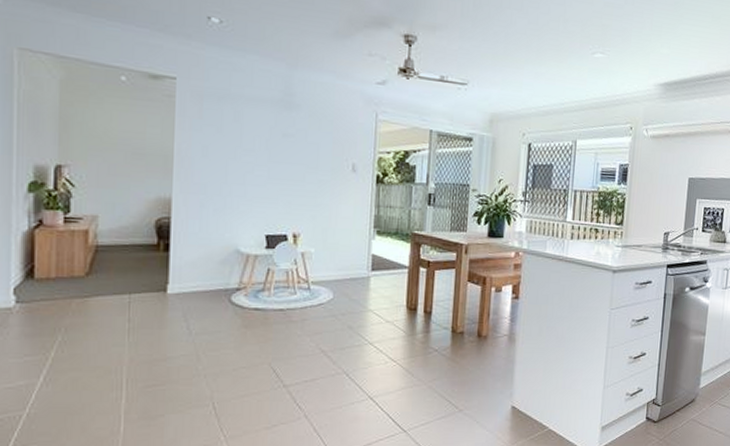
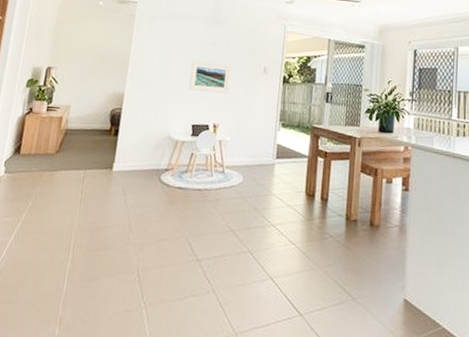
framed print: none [258,156,311,196] -> present [189,60,231,93]

